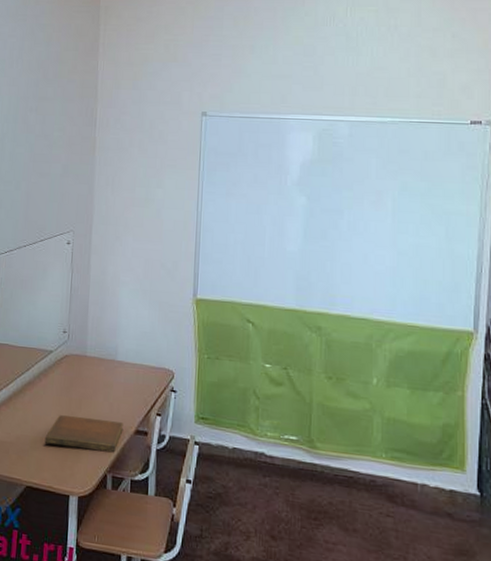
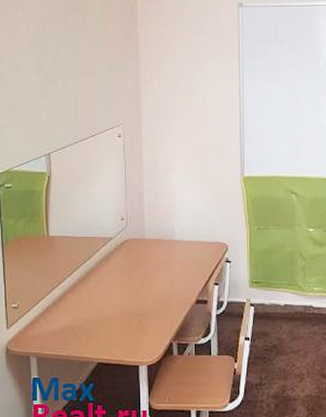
notebook: present [44,414,124,453] -> none [111,294,185,323]

